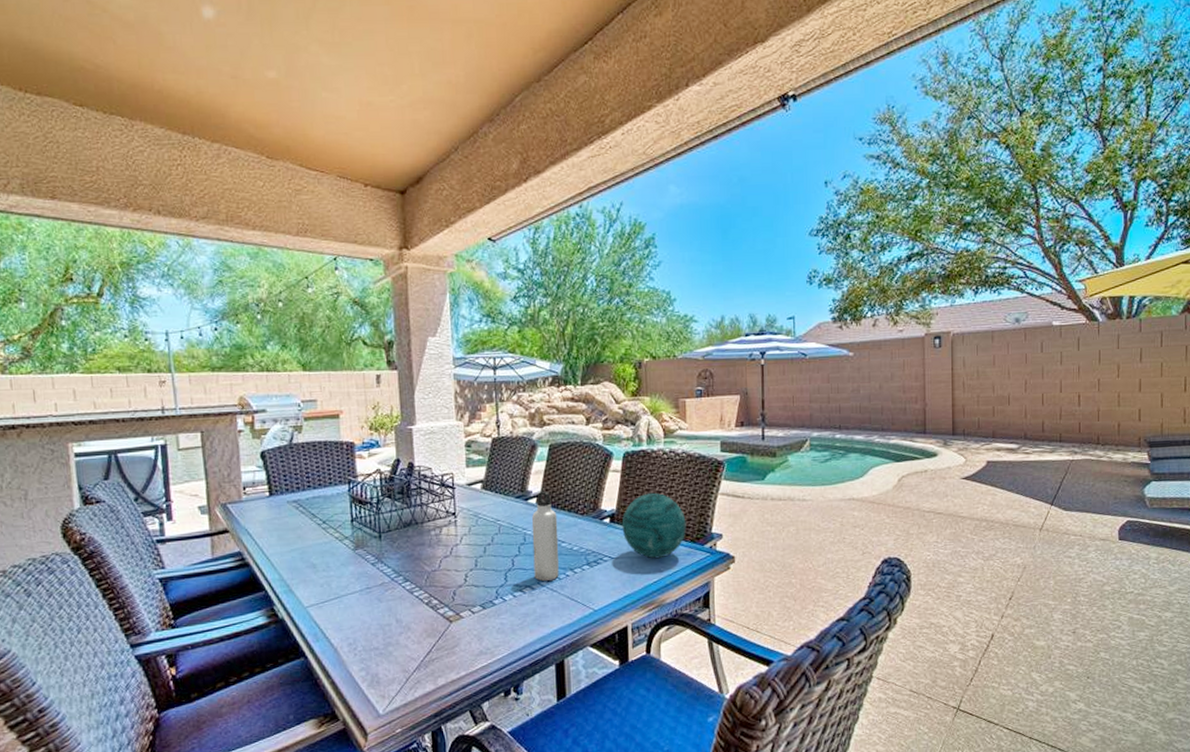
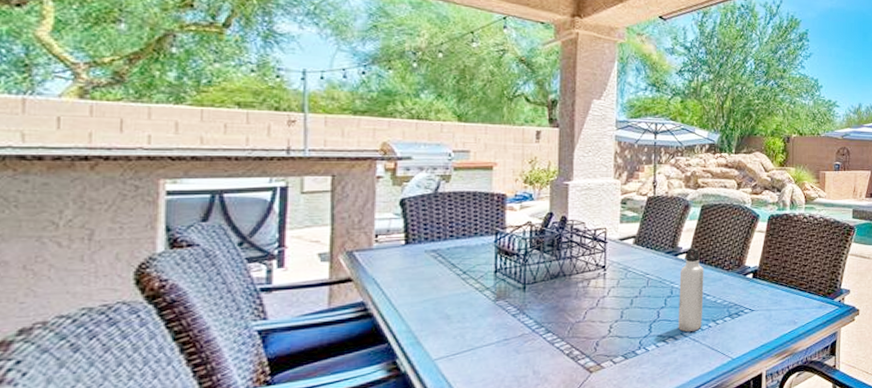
decorative orb: present [621,492,686,559] -> none [763,252,820,311]

